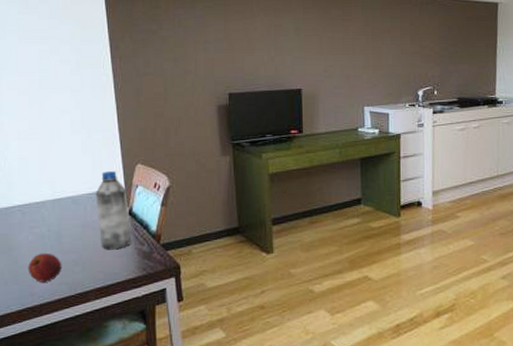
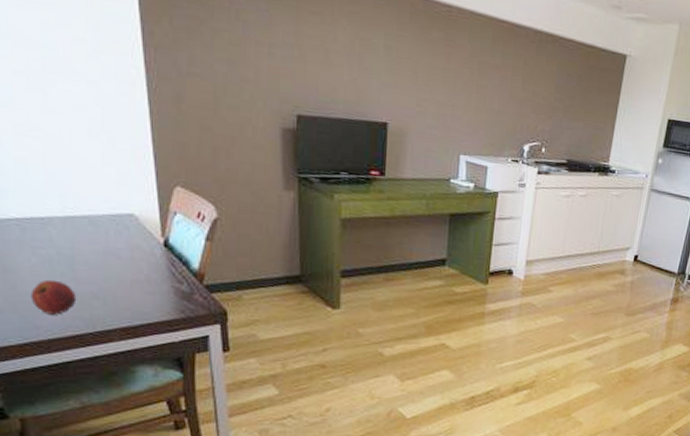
water bottle: present [95,171,132,250] -> none [120,190,167,286]

